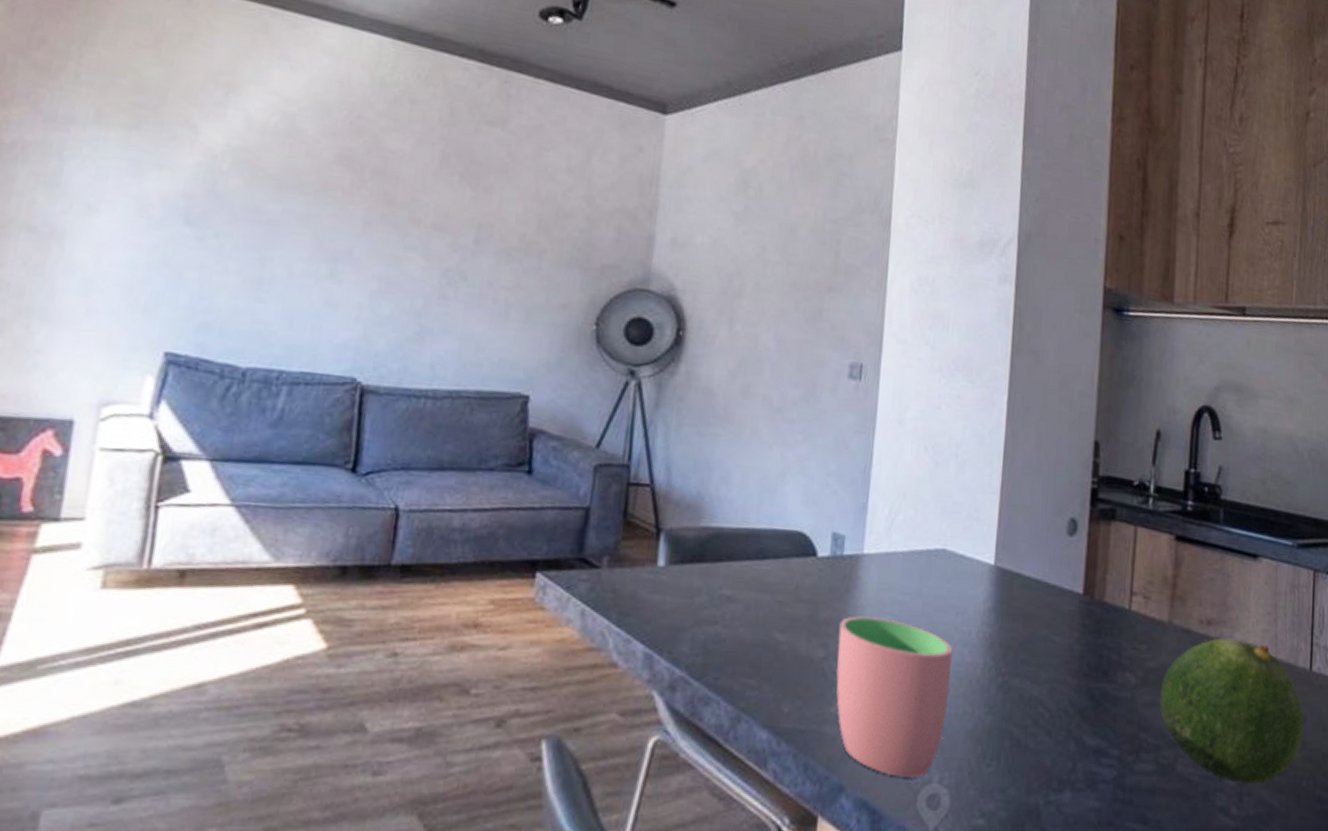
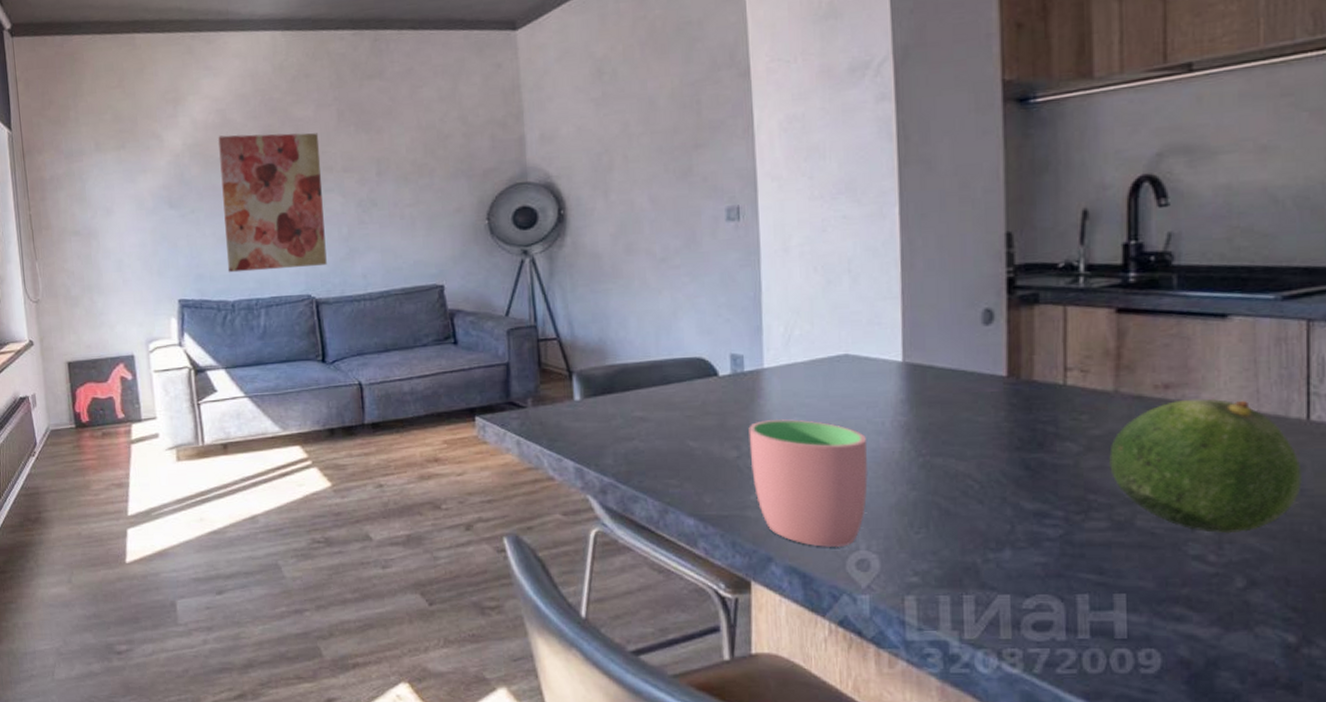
wall art: none [247,146,412,343] -> present [218,133,327,273]

